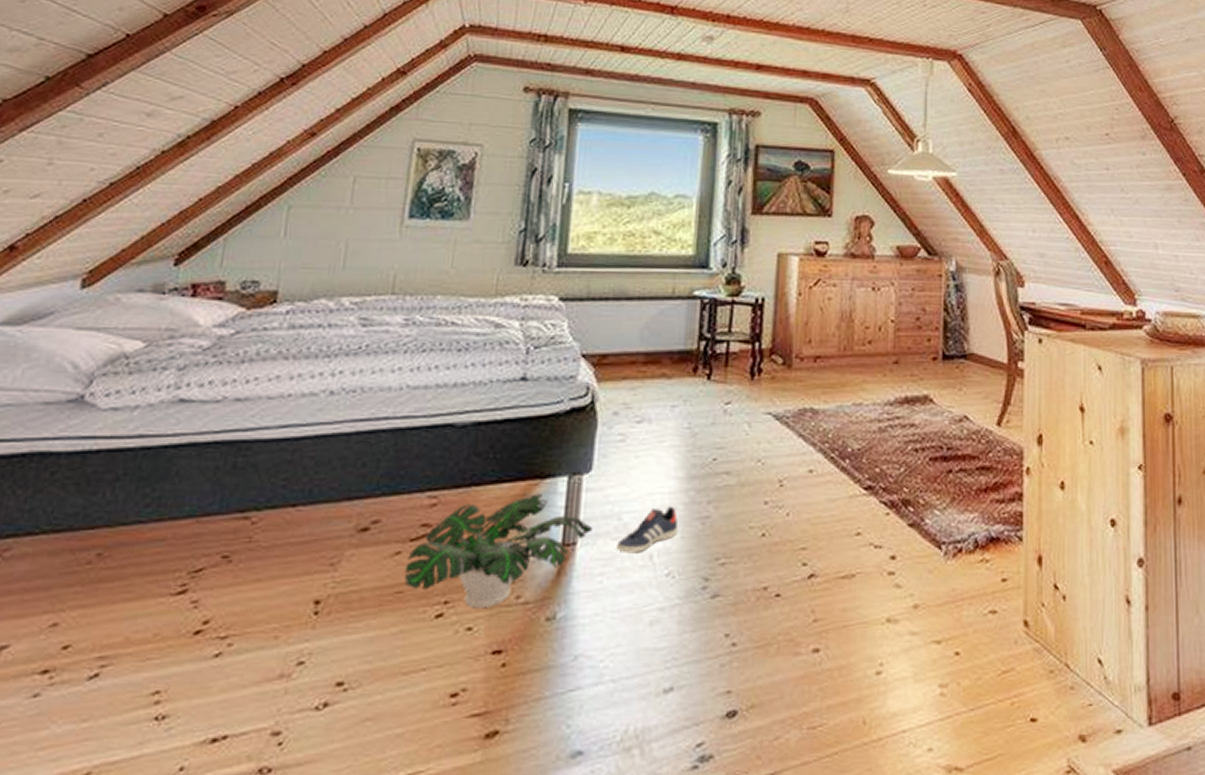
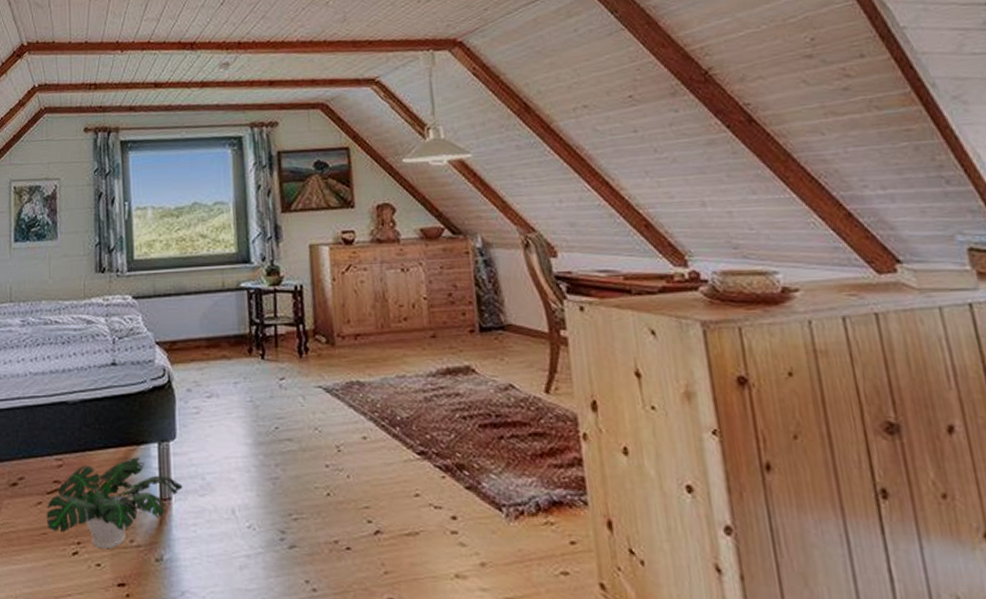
sneaker: present [617,506,678,553] -> none [204,468,254,508]

